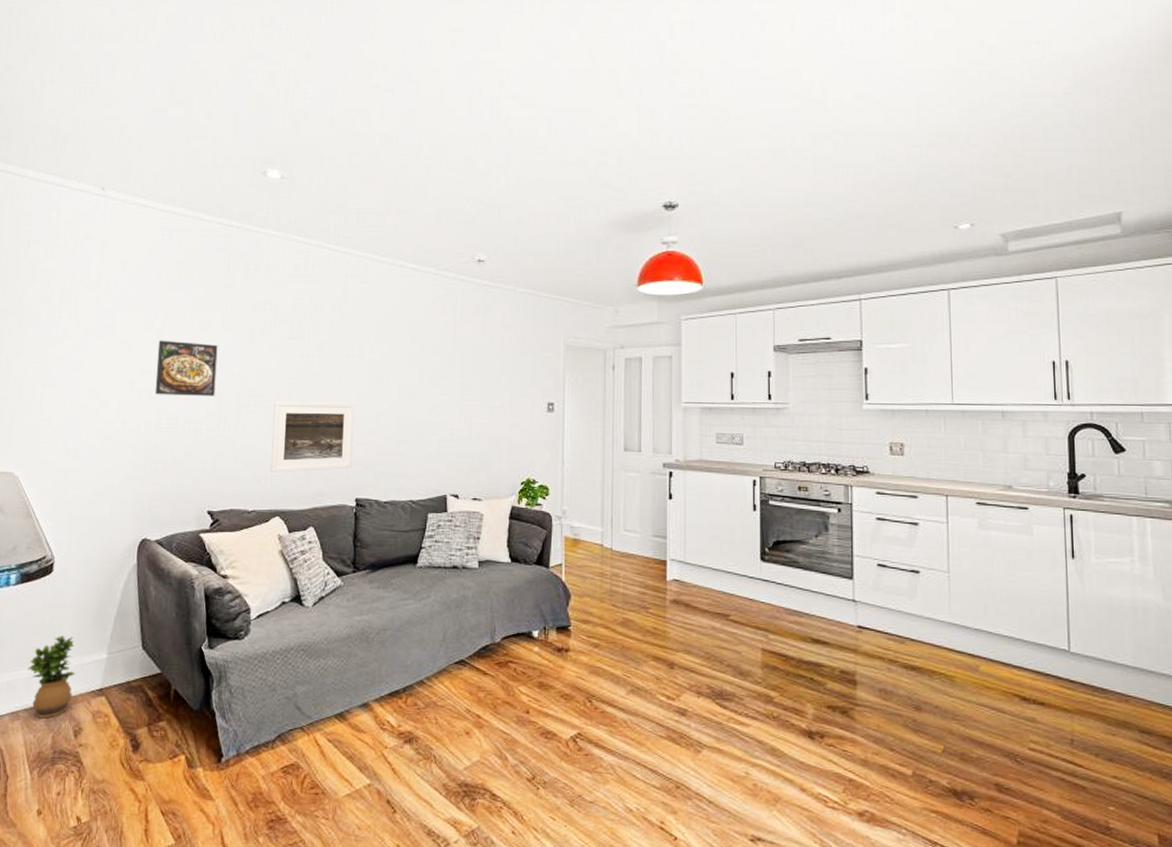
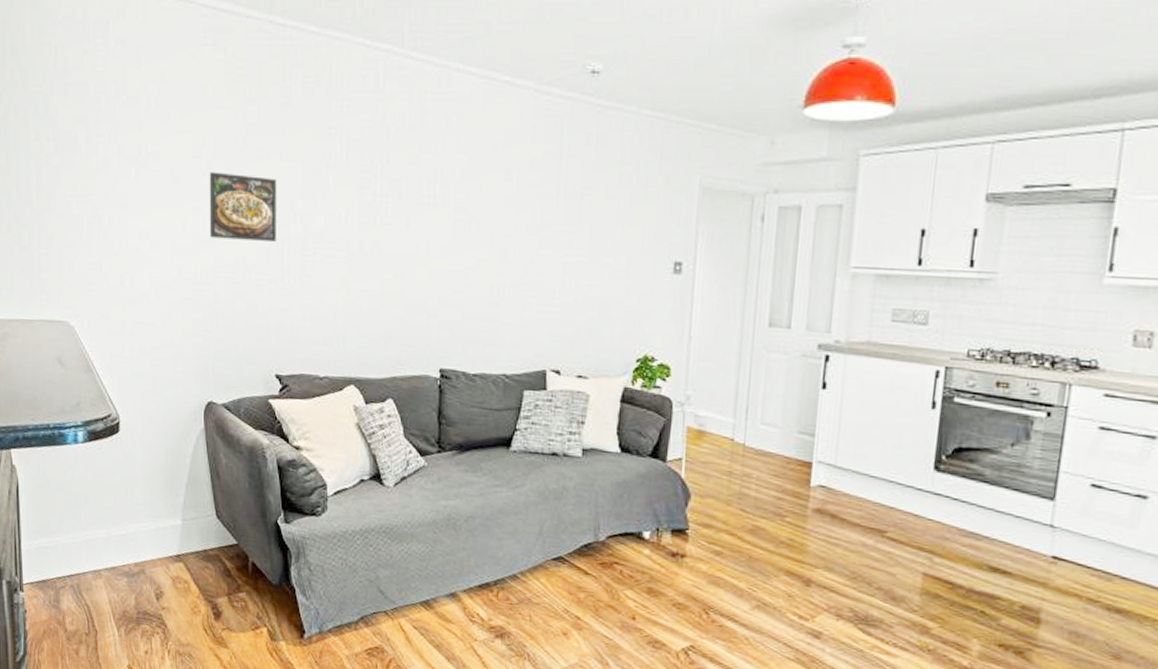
potted plant: present [27,635,75,719] -> none [104,498,151,580]
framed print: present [270,401,355,472] -> none [343,250,438,335]

